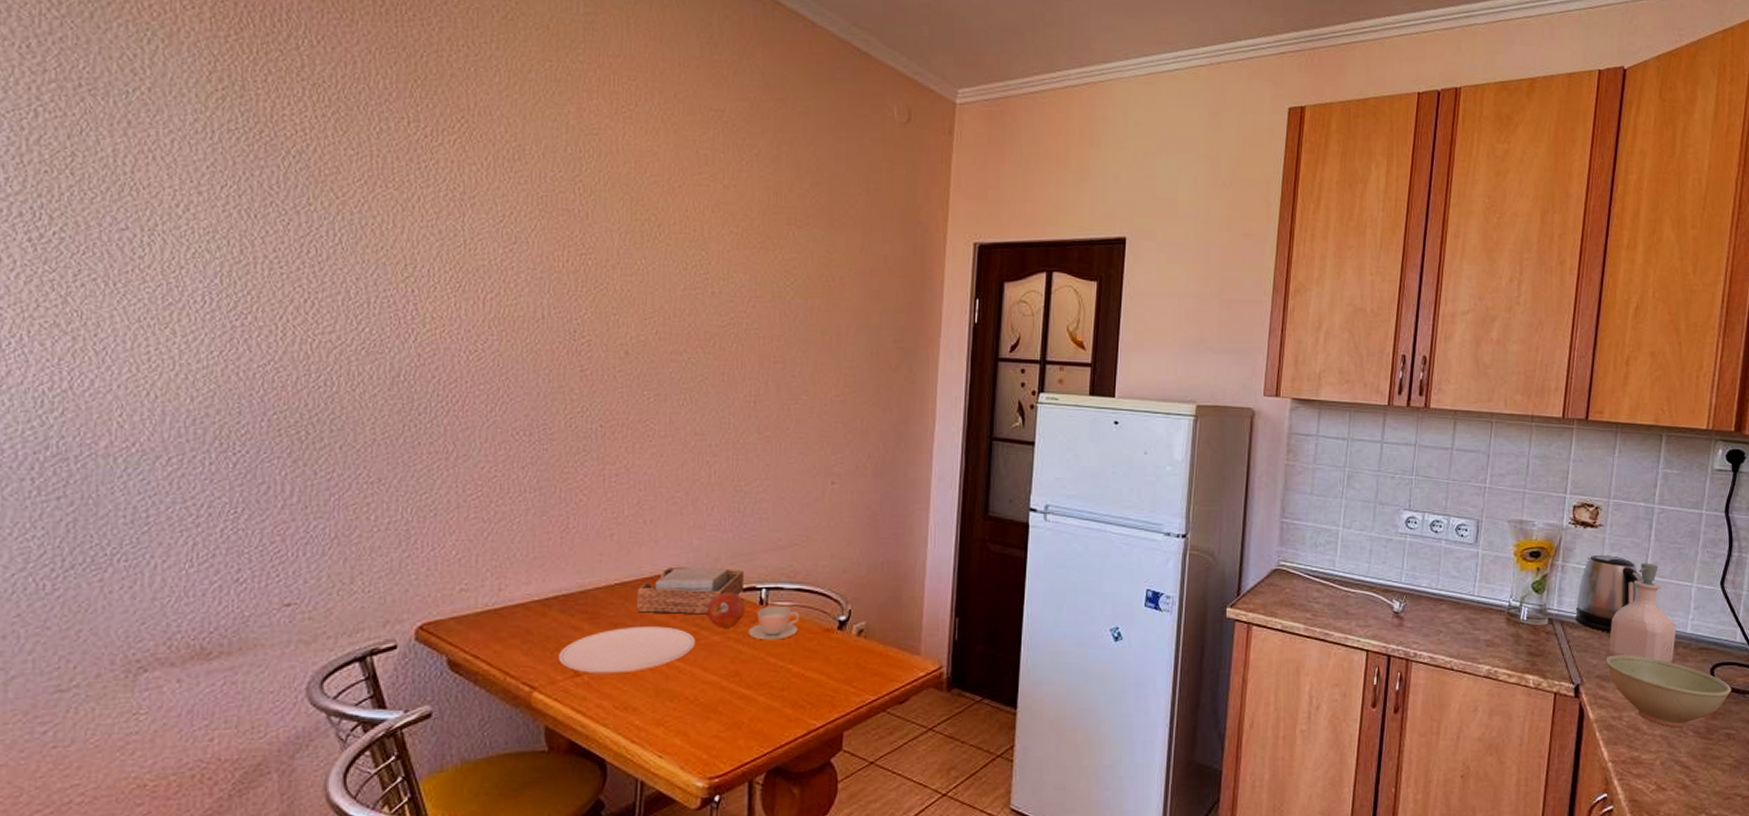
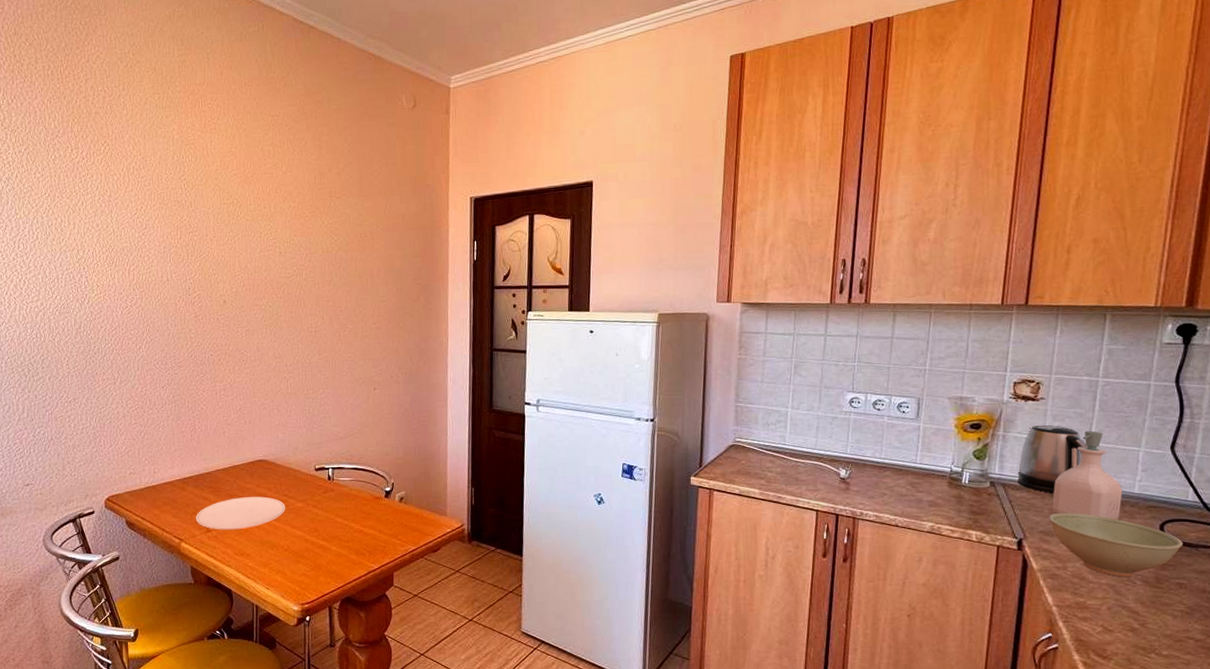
napkin holder: present [636,566,745,615] -> none [243,453,317,488]
fruit: present [706,592,746,628] -> none [291,472,319,497]
teacup: present [747,605,799,640] -> none [321,480,357,506]

